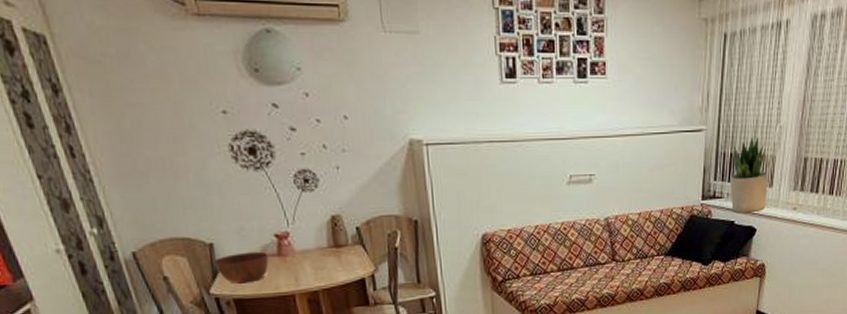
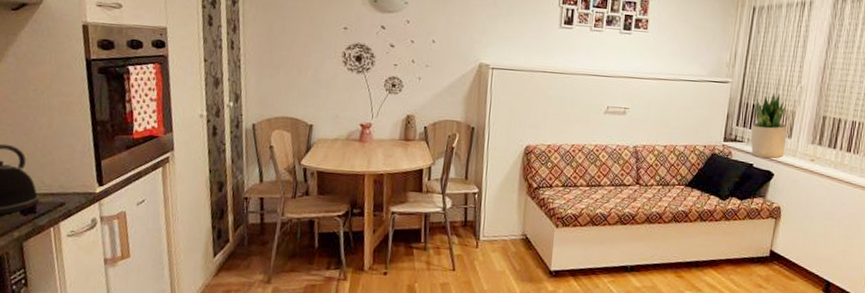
bowl: present [214,251,269,284] -> none [310,135,351,160]

